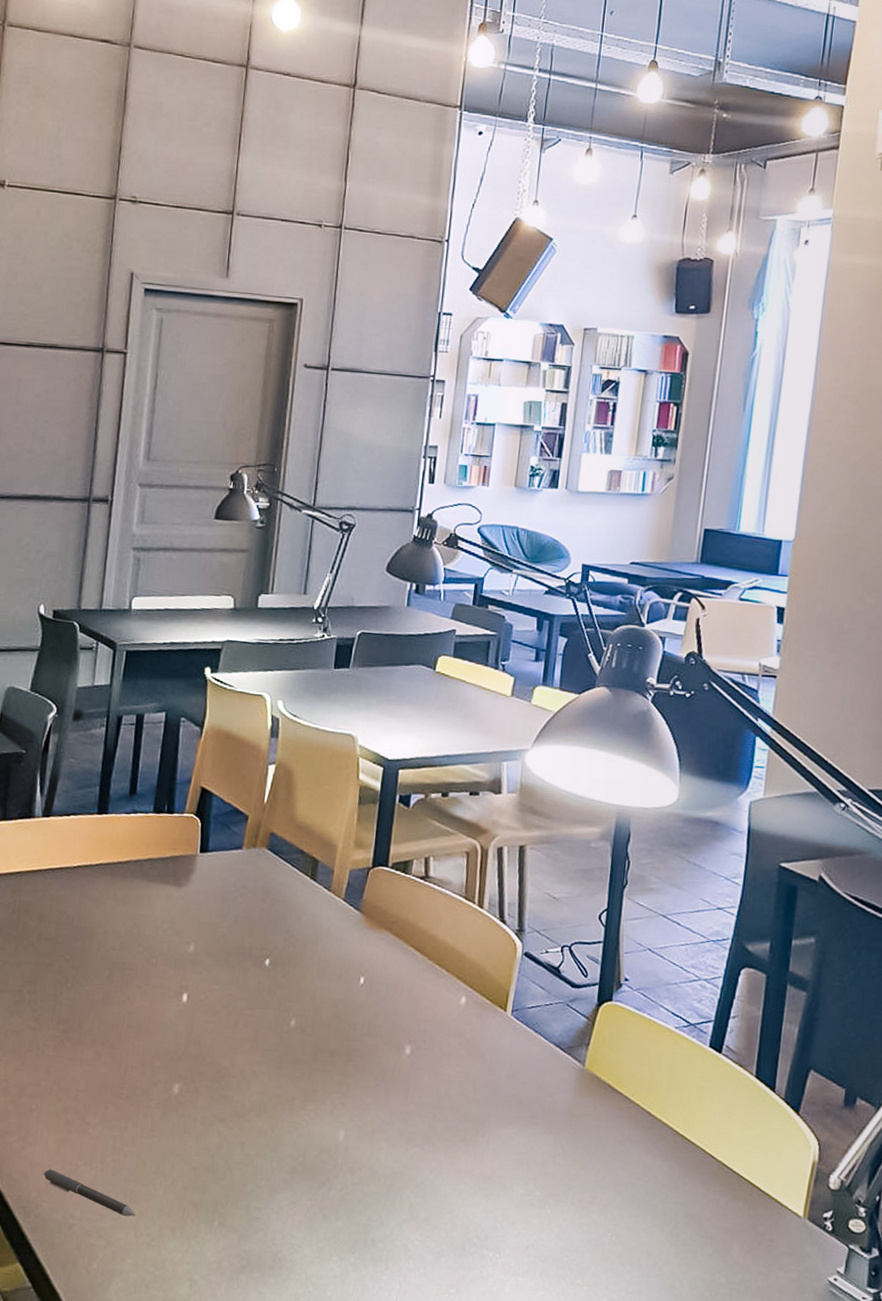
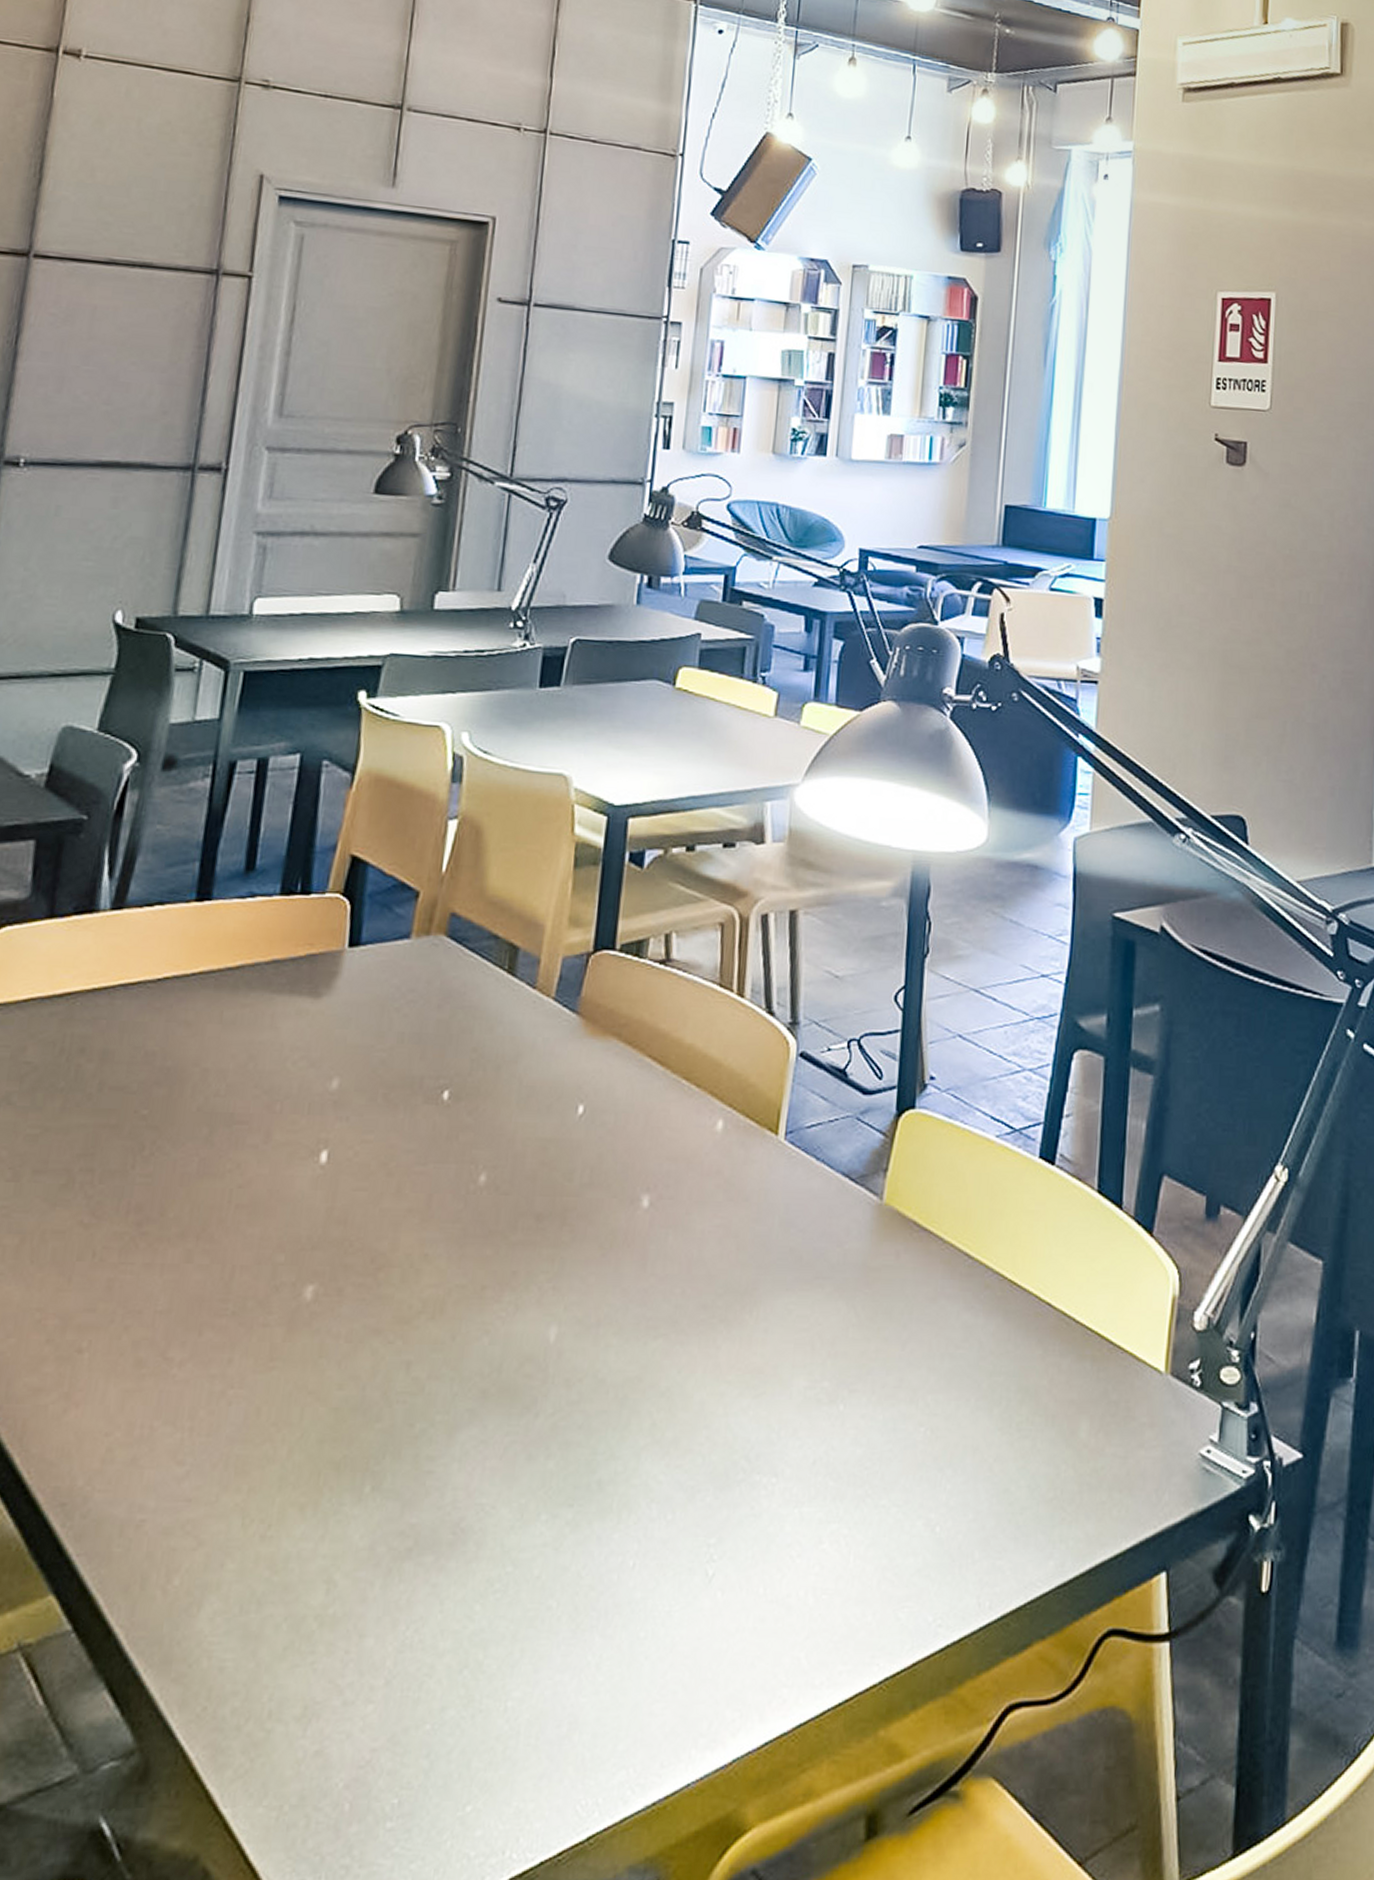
pen: present [43,1169,136,1217] -> none [97,1438,243,1496]

